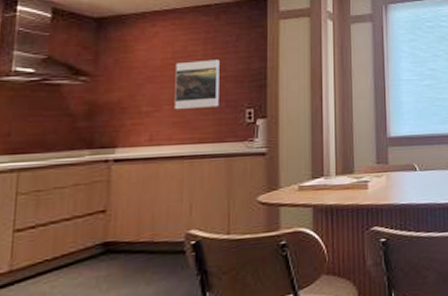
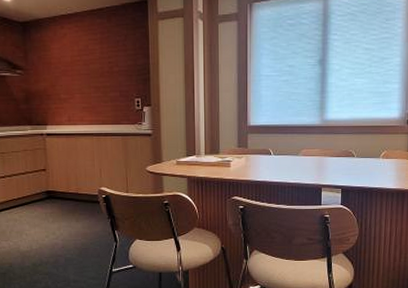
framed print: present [174,59,220,110] -> none [81,56,115,98]

